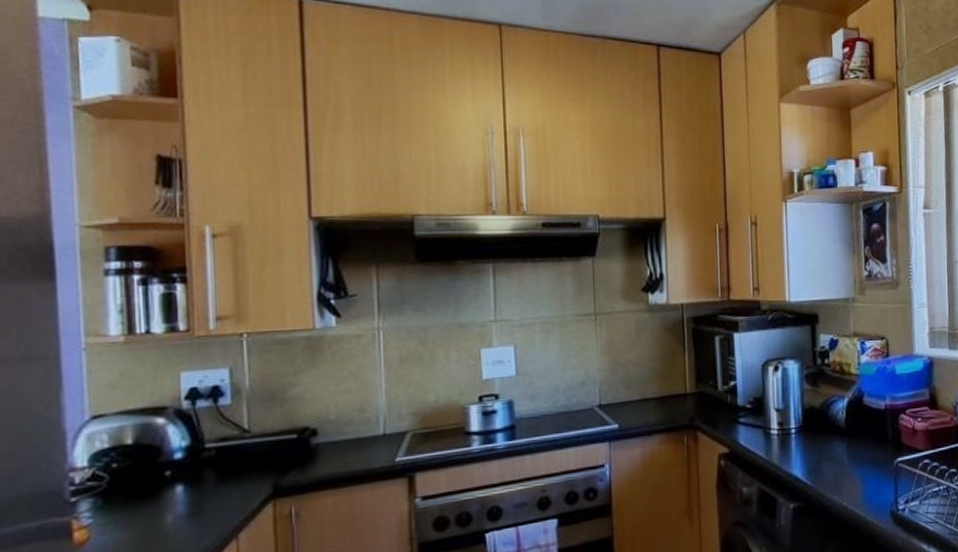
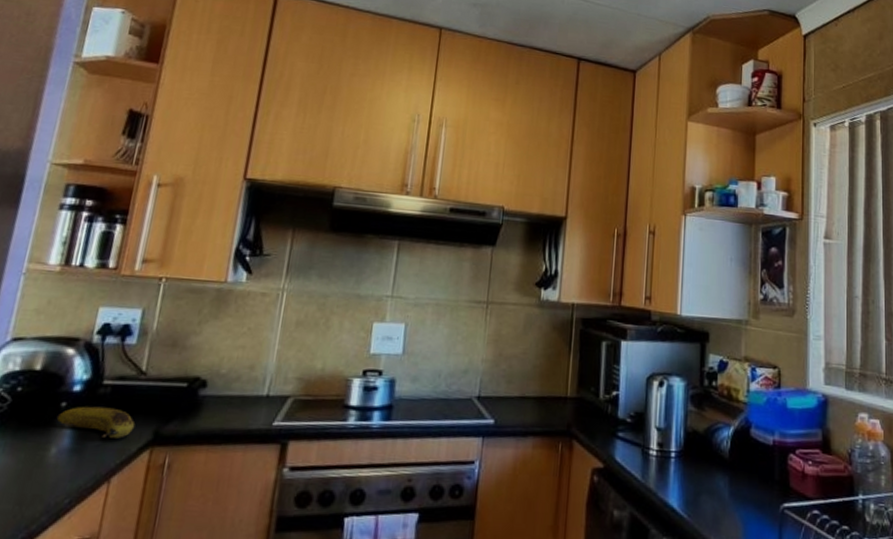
fruit: none [164,468,251,498] -> present [56,406,136,438]

